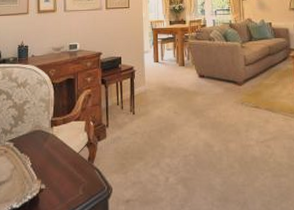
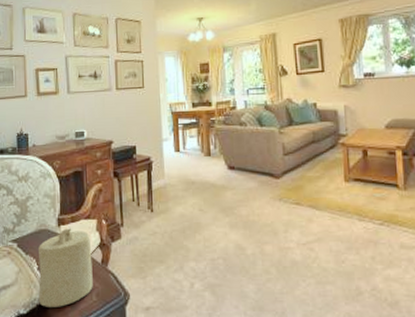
candle: none [31,129,80,201] -> present [38,228,93,307]

